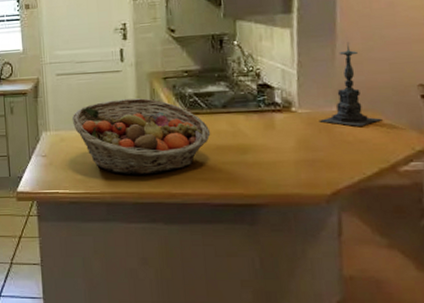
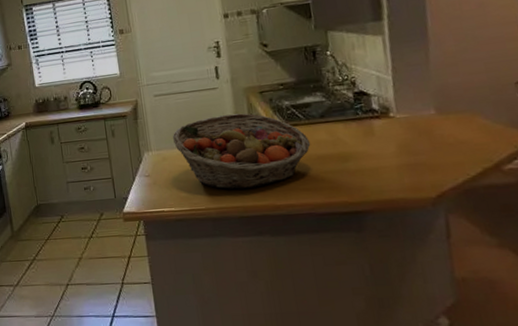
candle holder: present [318,42,383,126] -> none [417,45,482,128]

